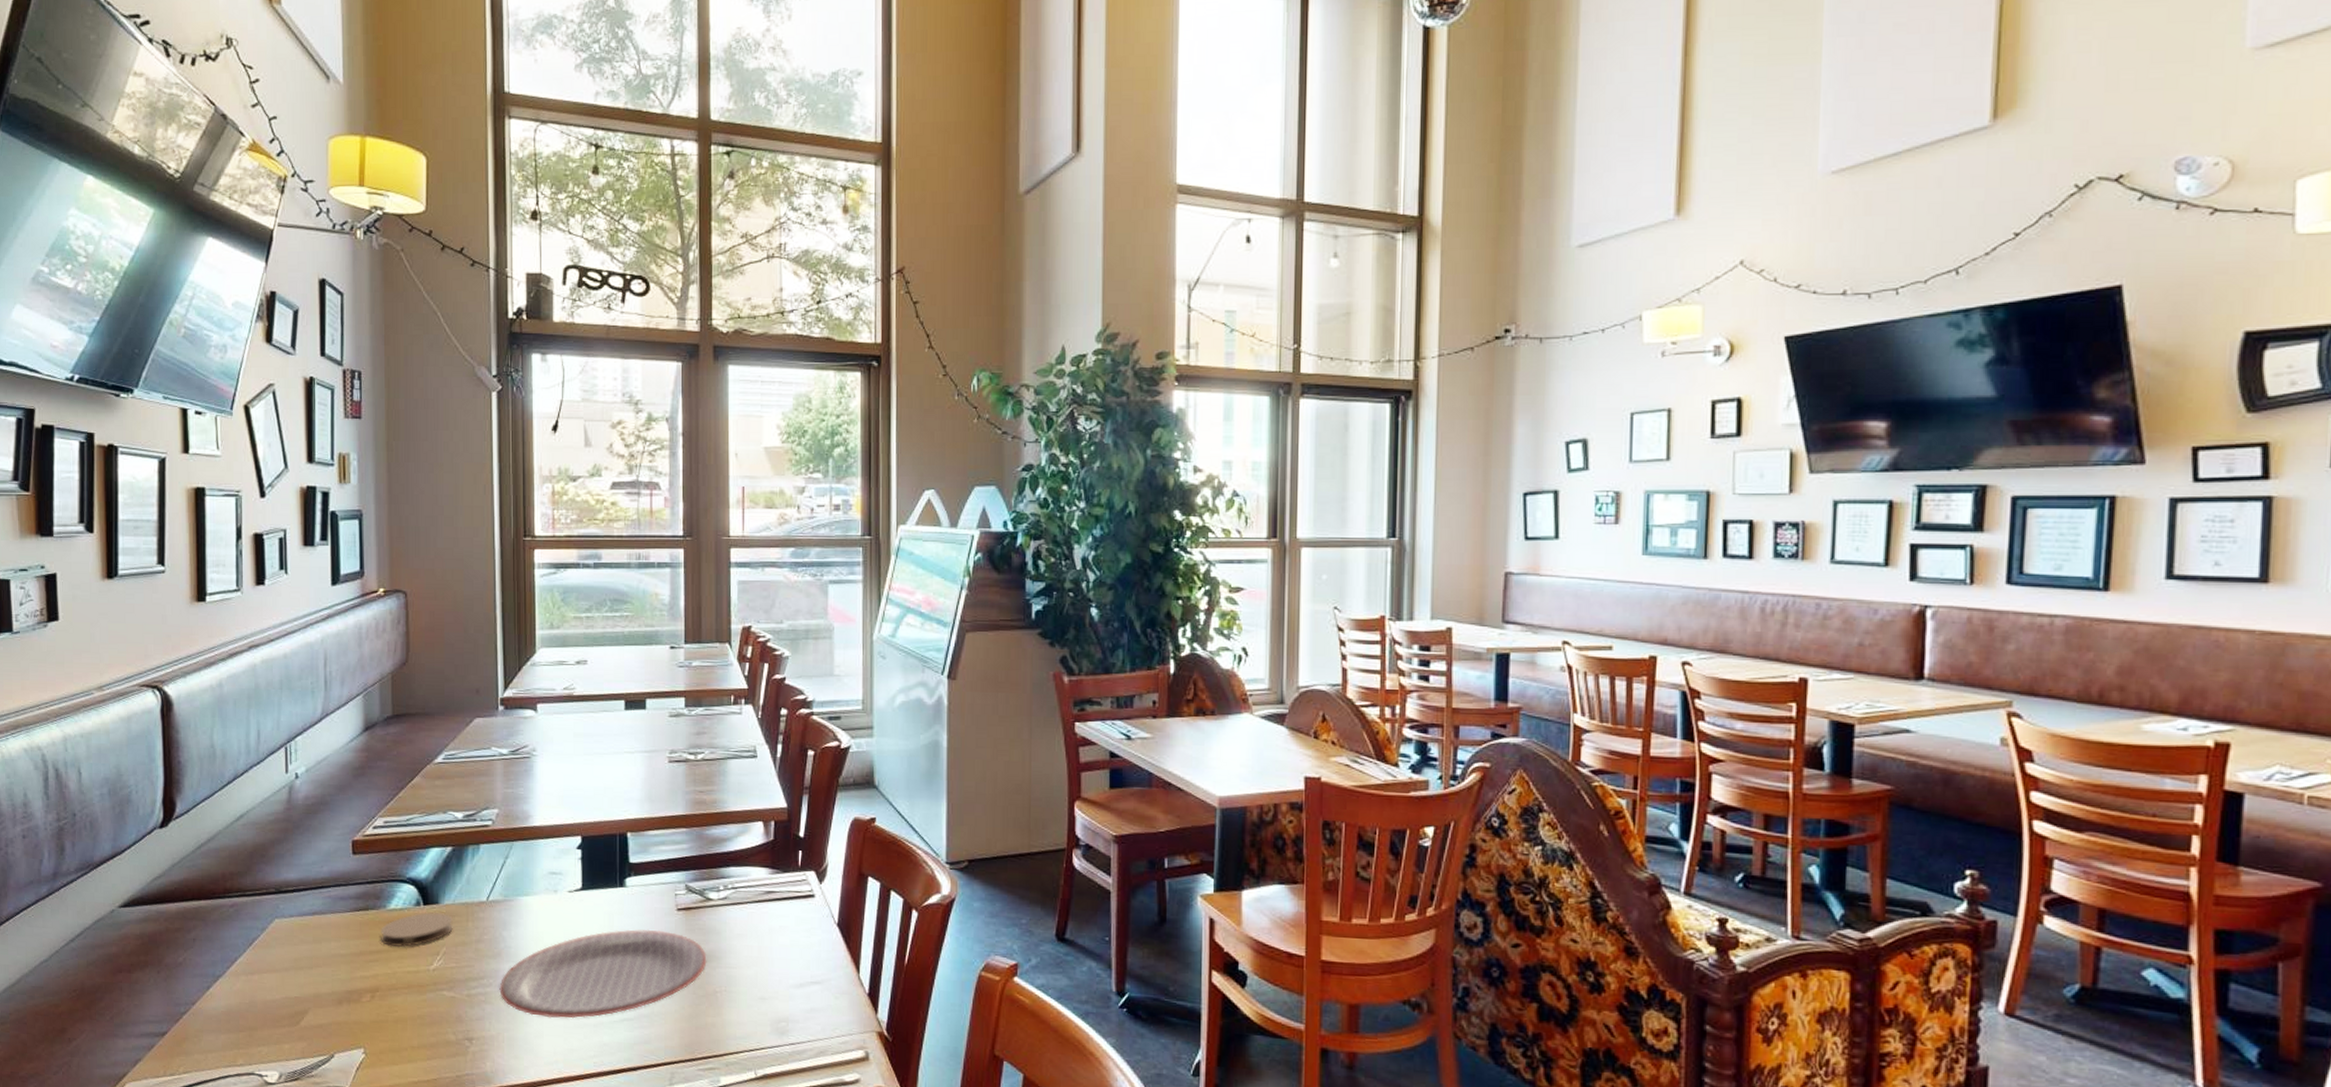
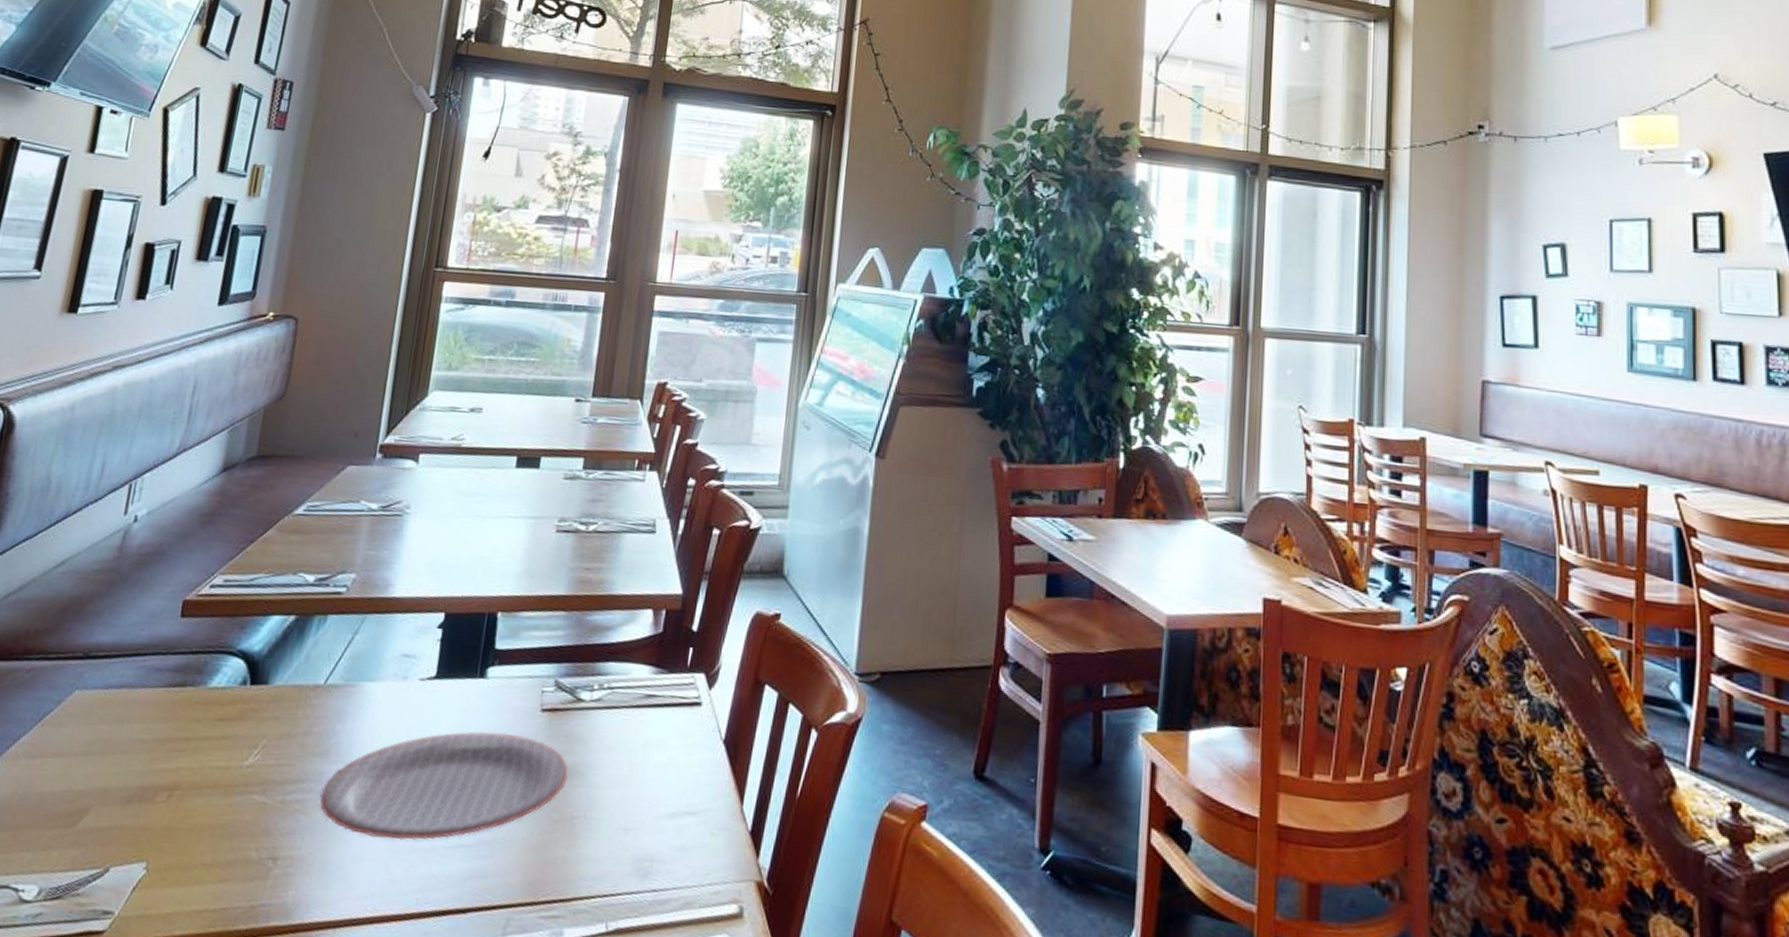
coaster: present [381,911,453,948] -> none [193,693,281,736]

